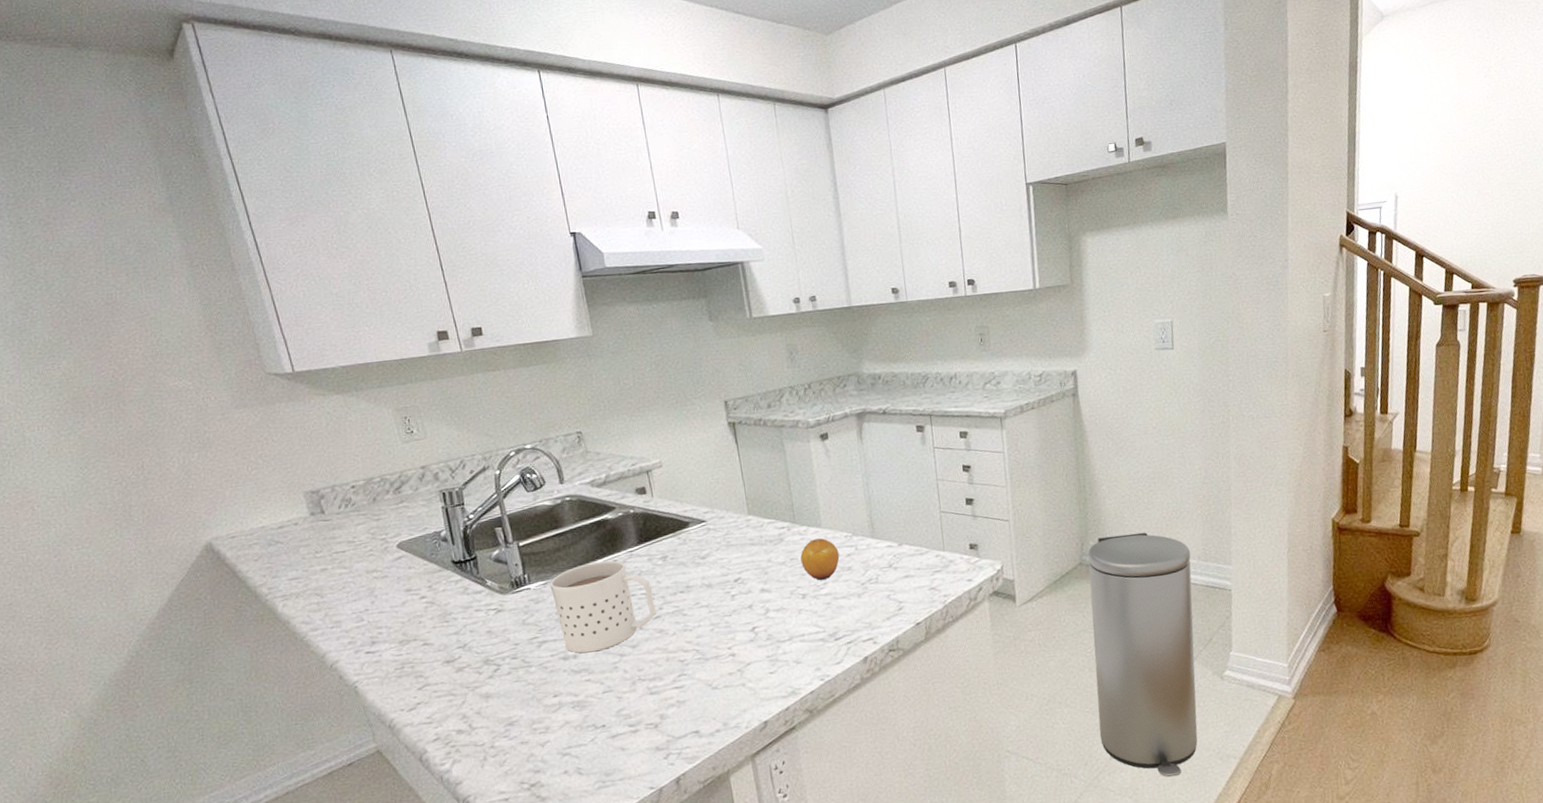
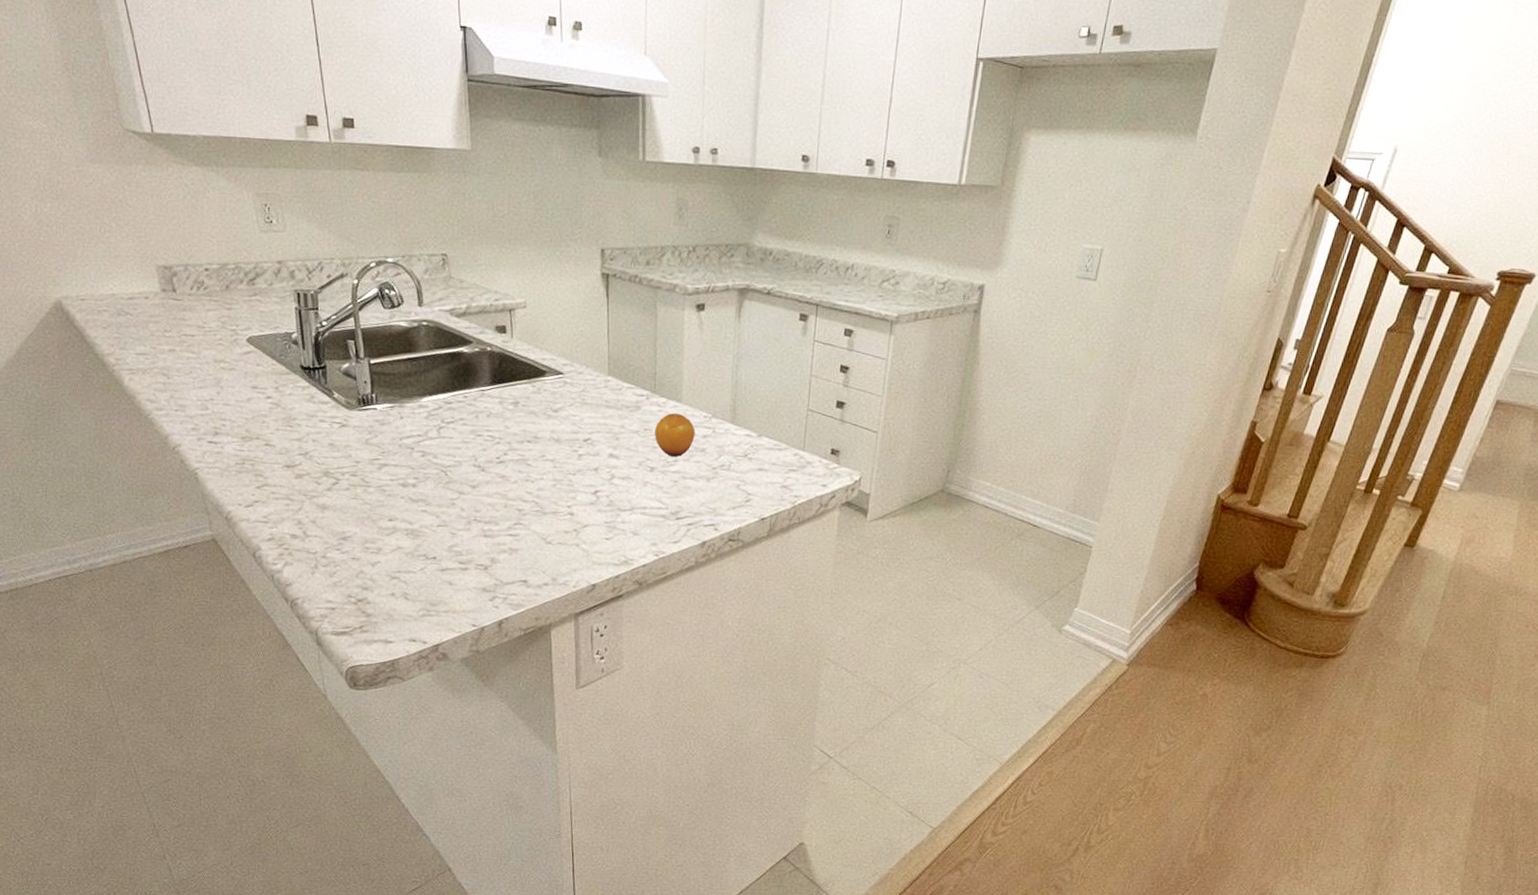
mug: present [550,560,656,654] -> none [397,394,501,485]
pedal bin: present [1087,532,1198,778] -> none [923,468,1060,716]

